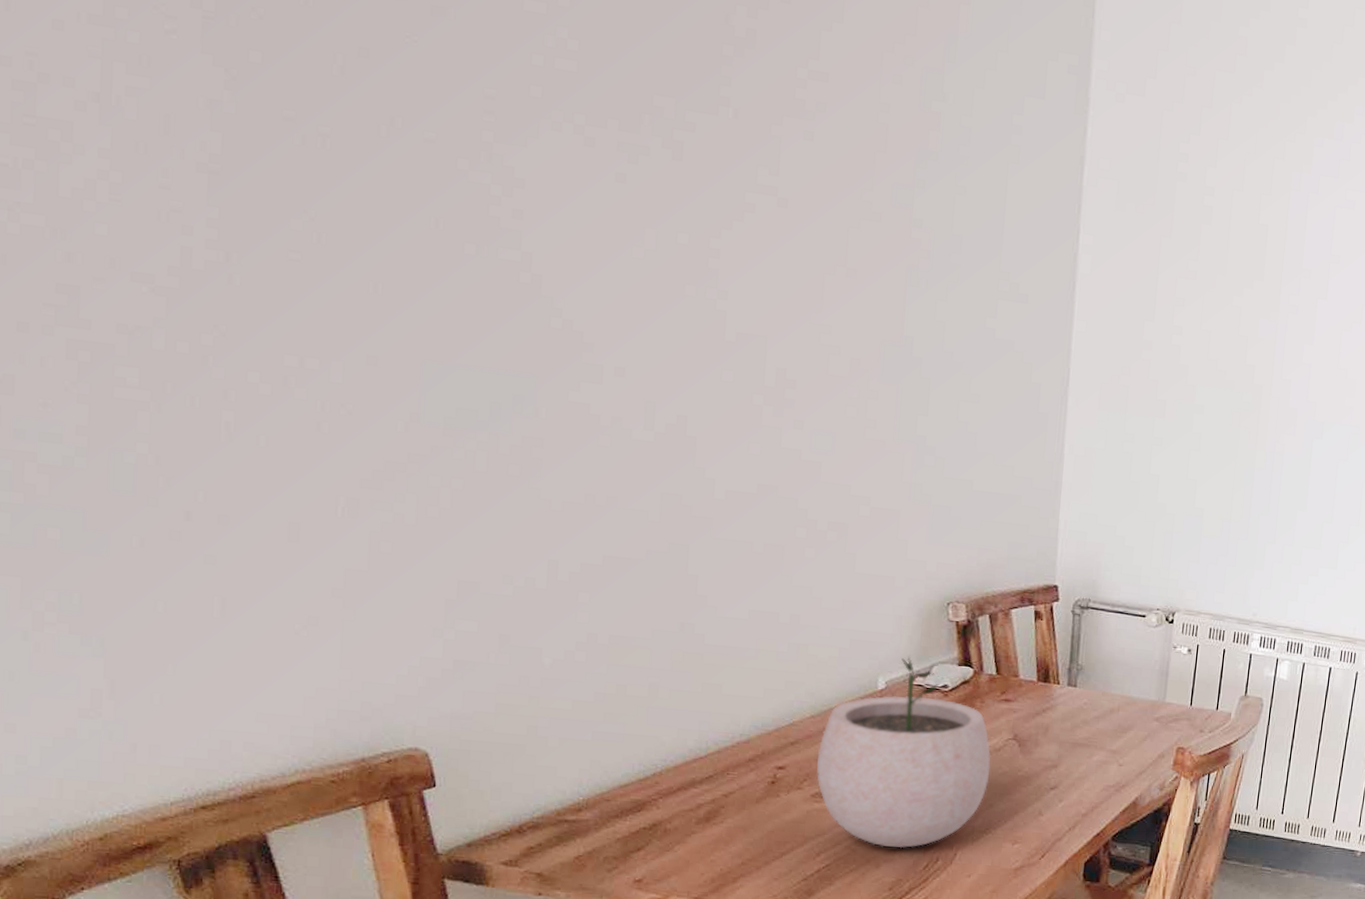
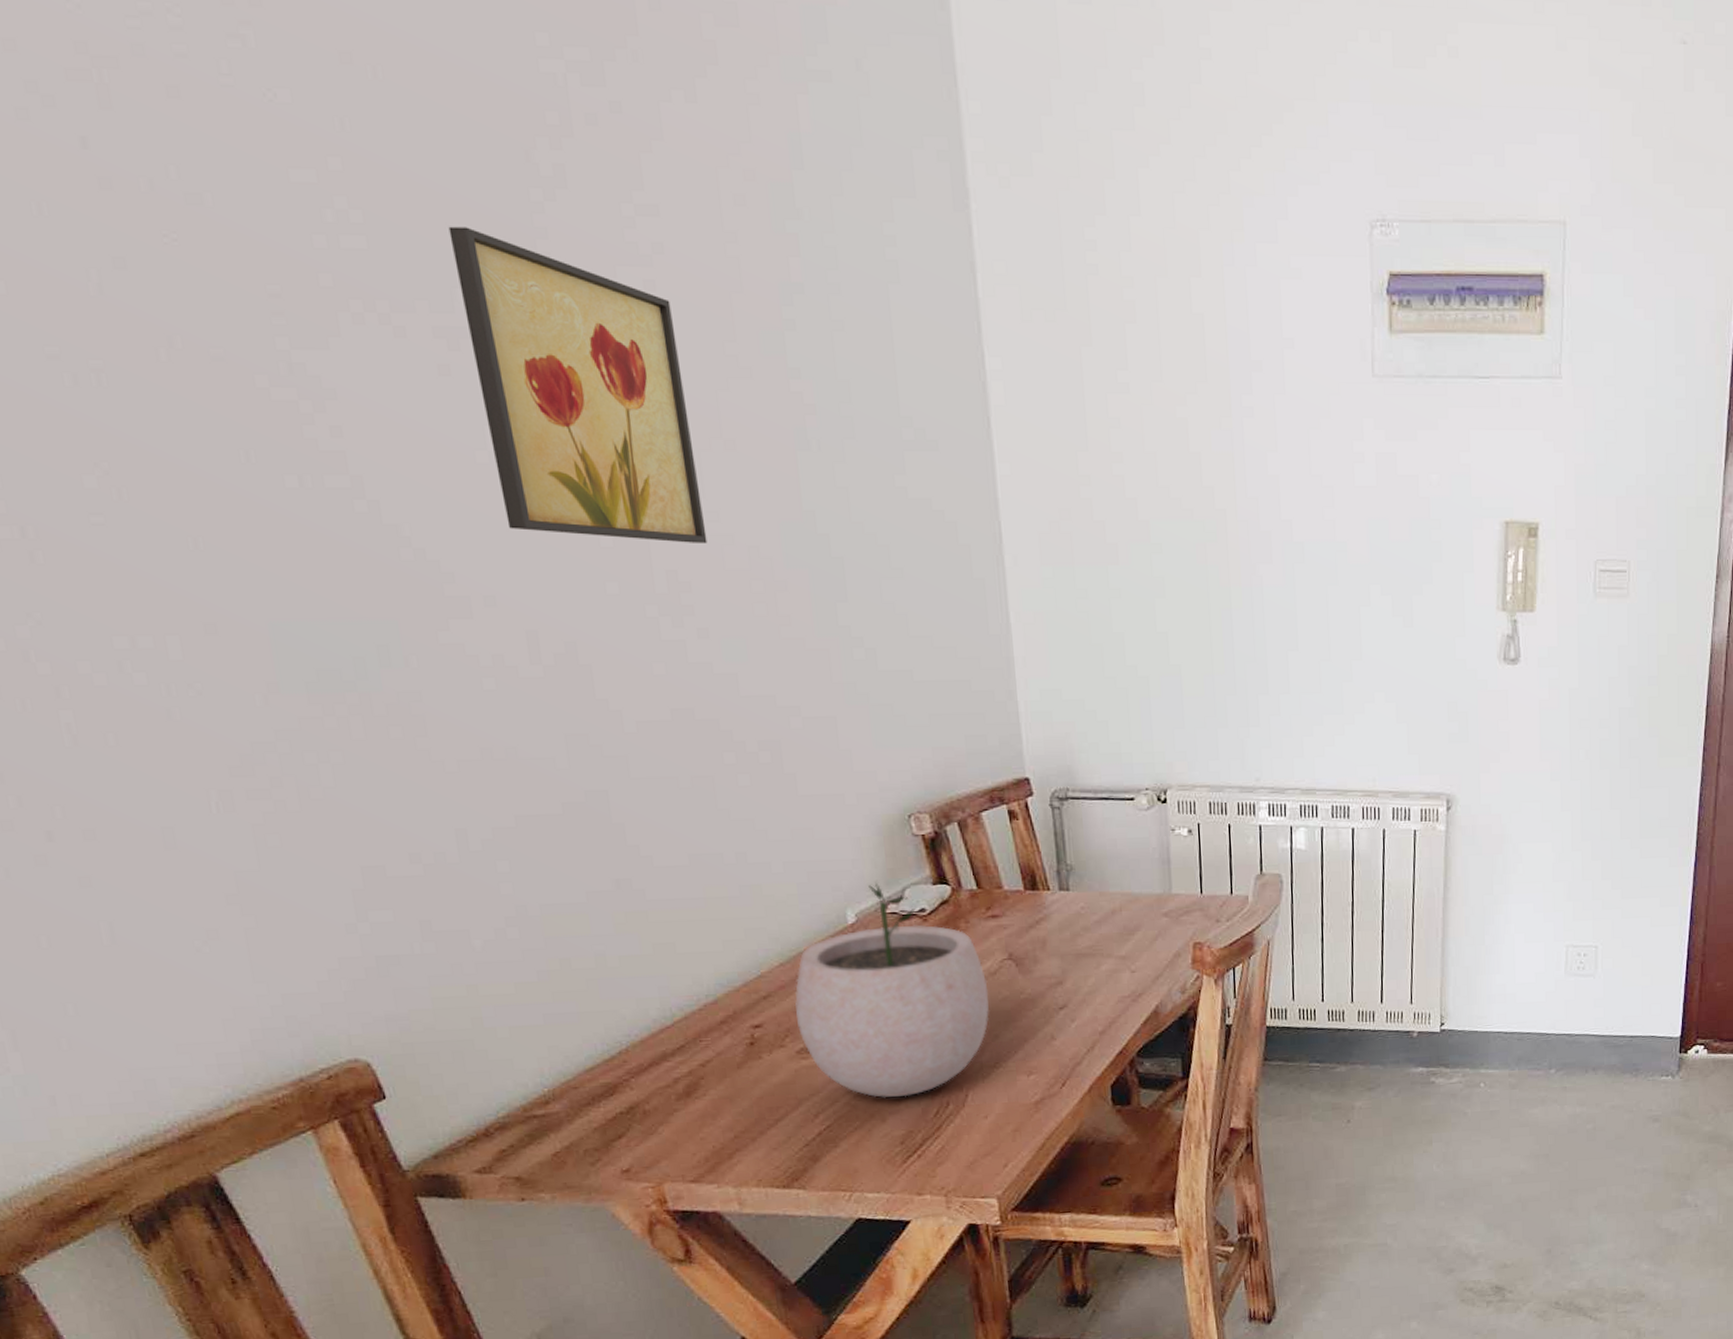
wall art: none [648,64,824,350] -> present [448,226,708,543]

